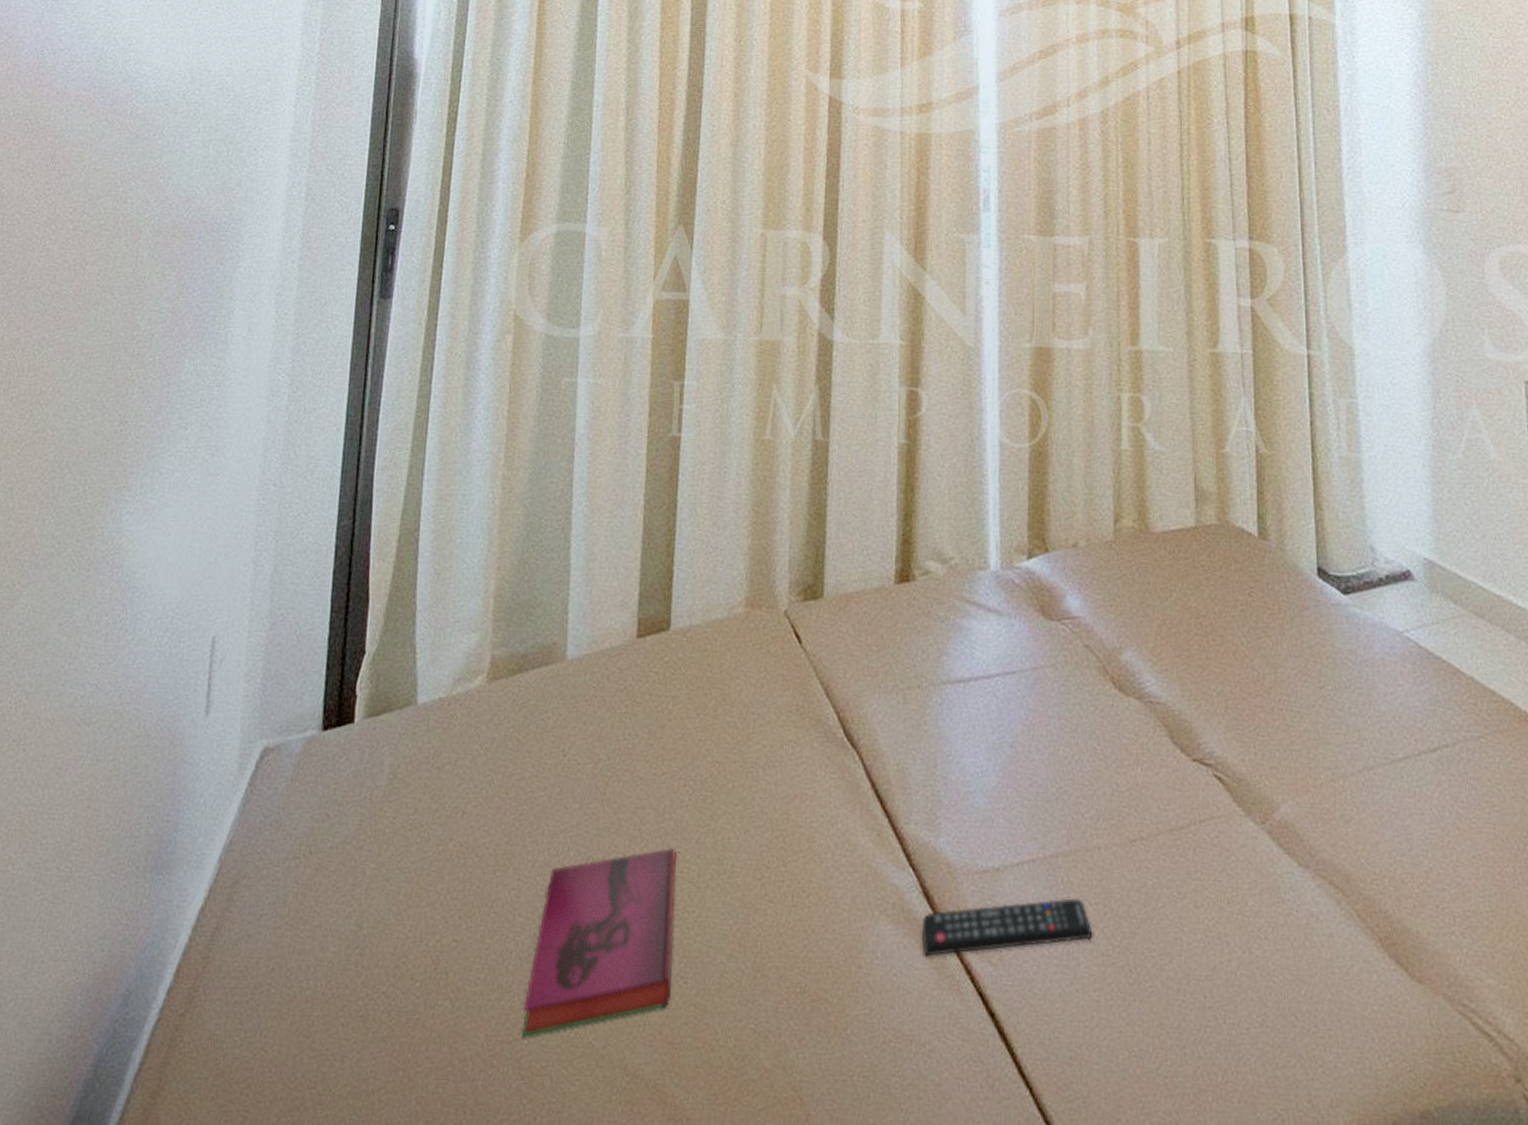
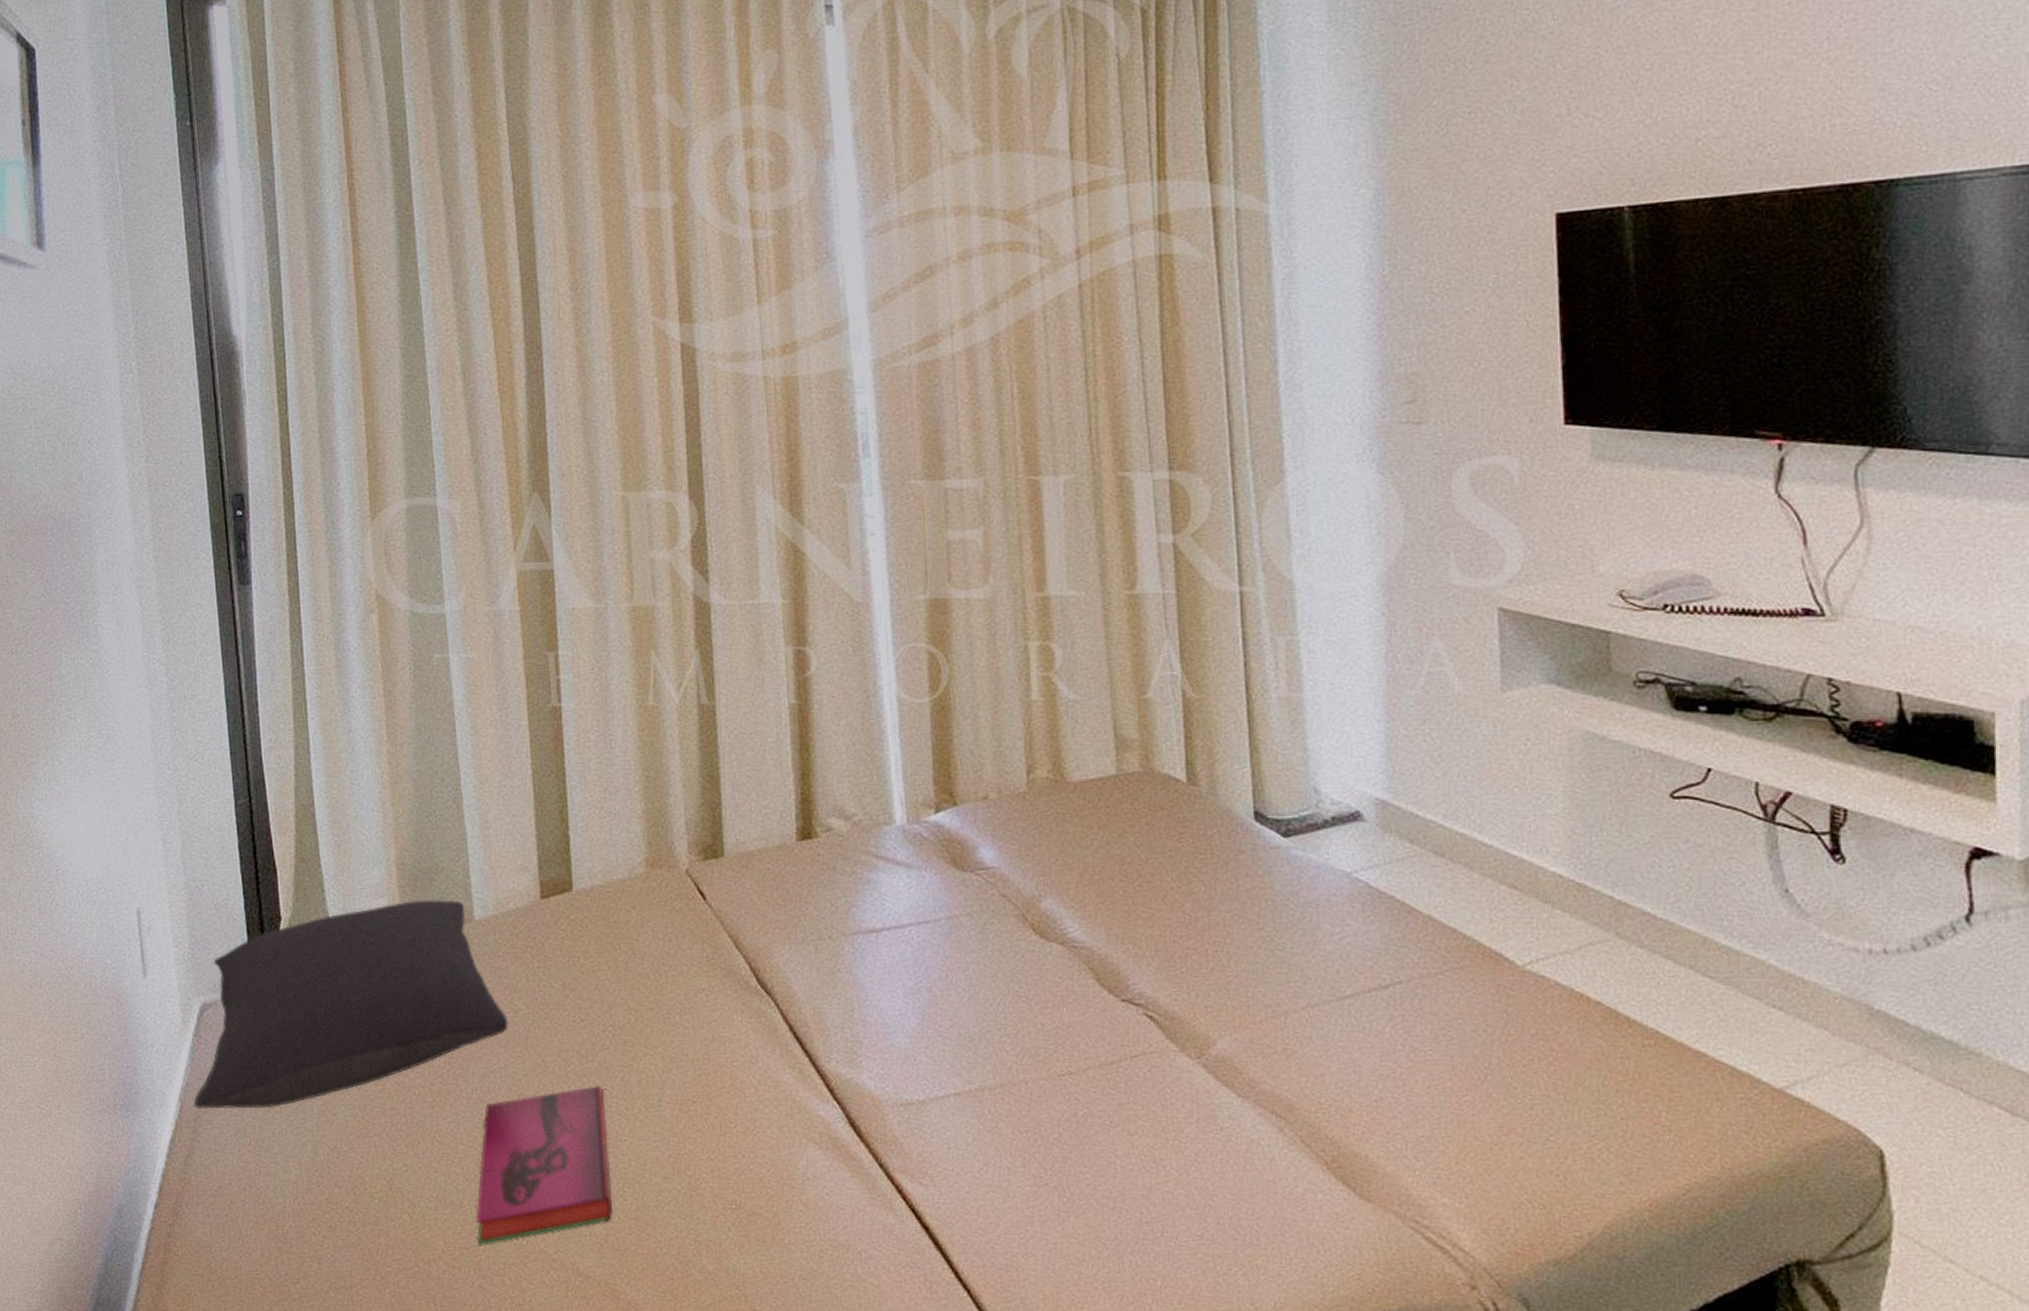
pillow: none [234,636,587,872] -> present [194,900,509,1109]
remote control: present [921,898,1093,957] -> none [850,1127,1024,1178]

